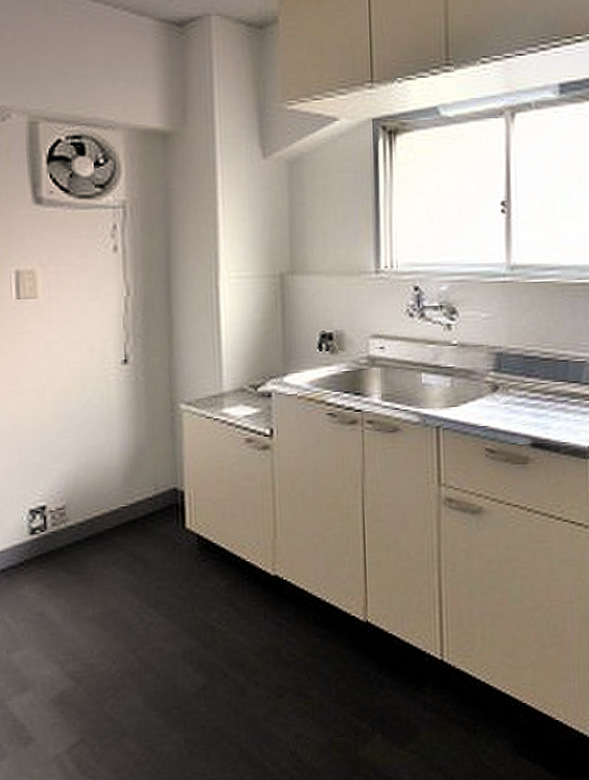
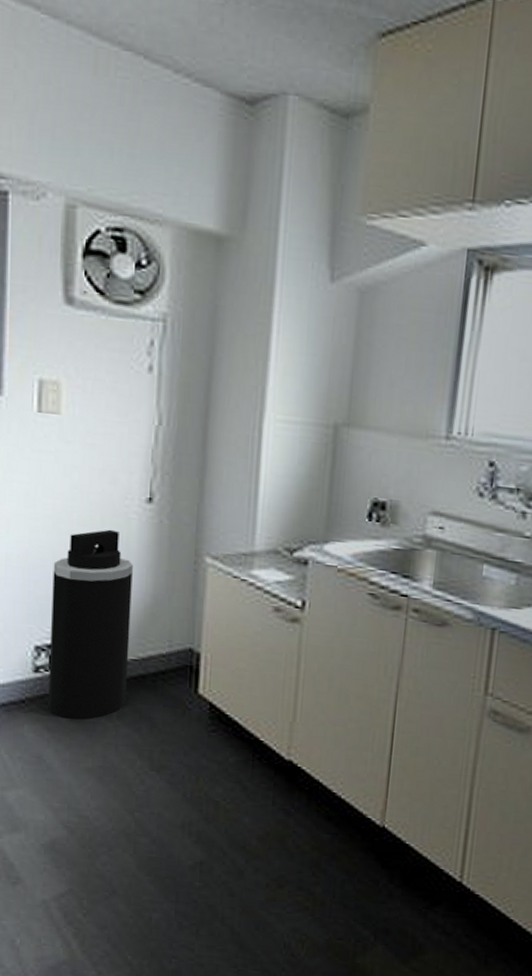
trash can: none [41,392,119,573] -> present [48,529,133,720]

